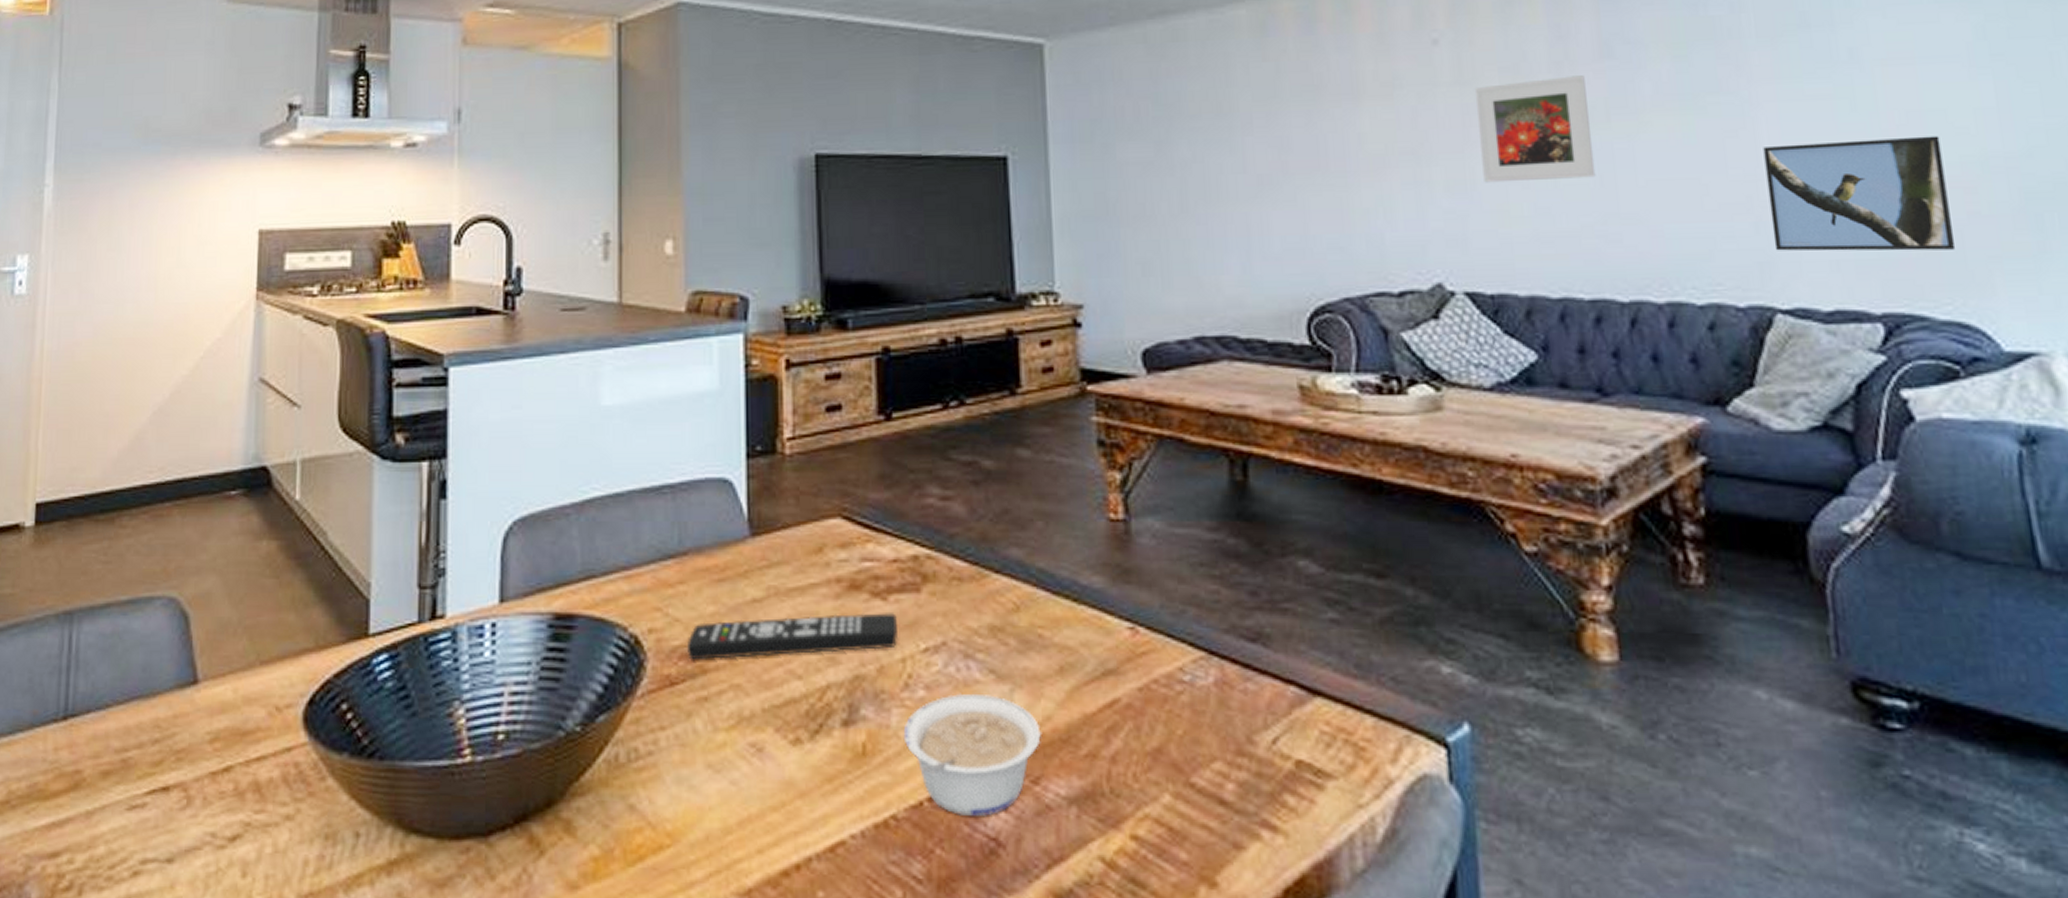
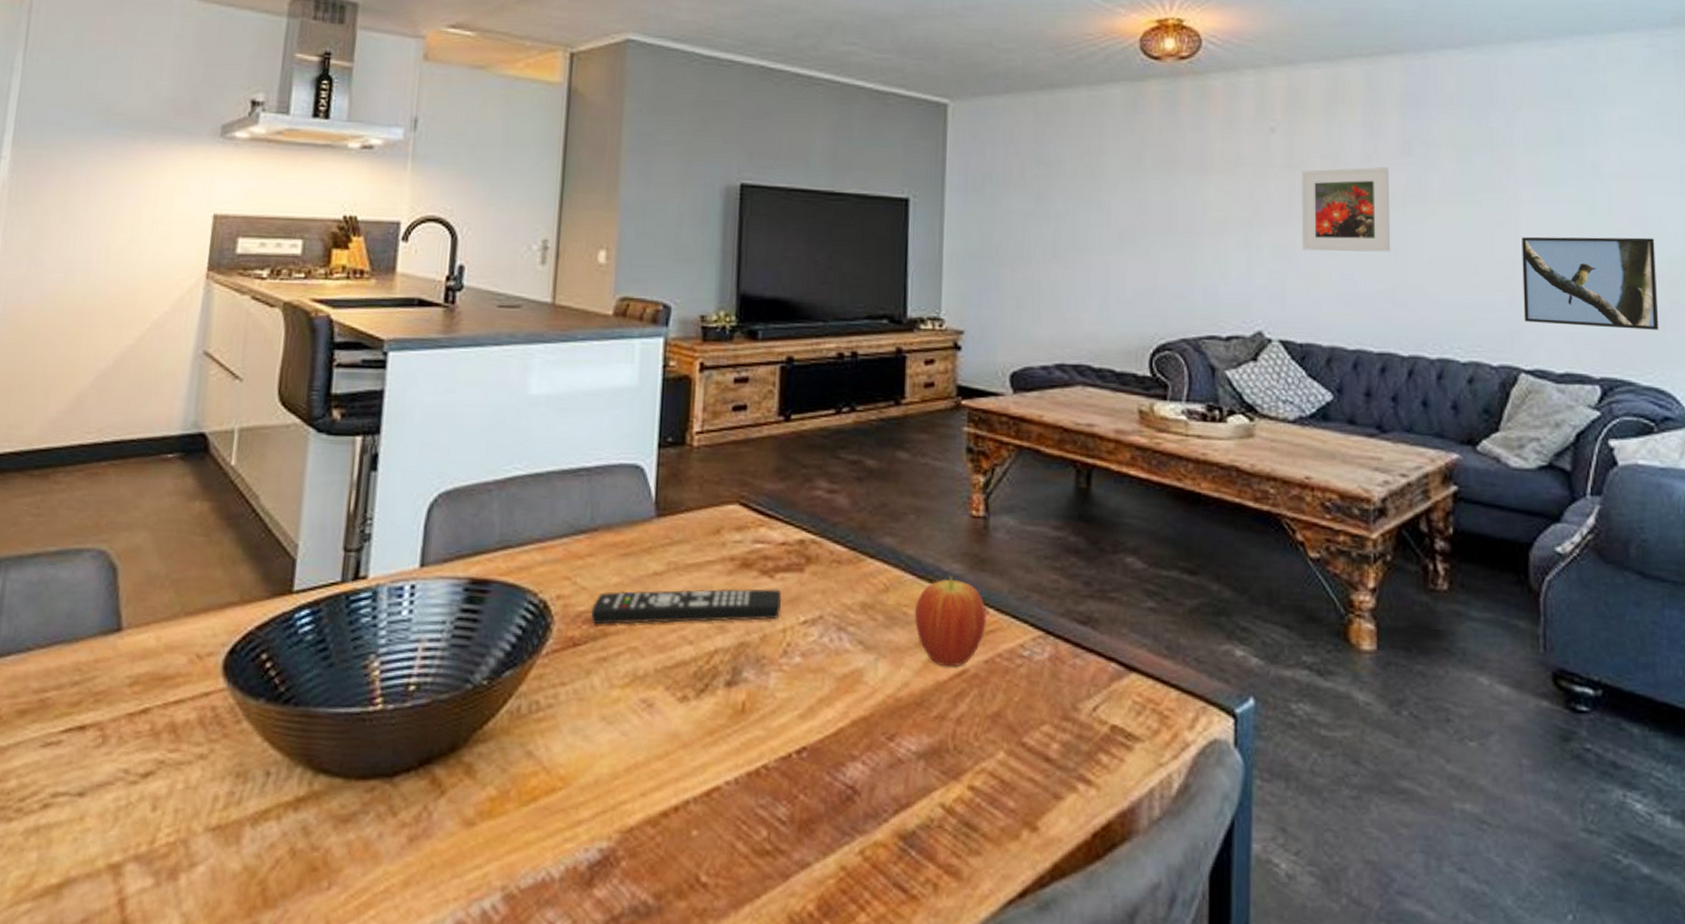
legume: present [903,693,1041,817] -> none [779,660,899,768]
fruit: none [1052,590,1137,697] -> present [915,576,987,667]

